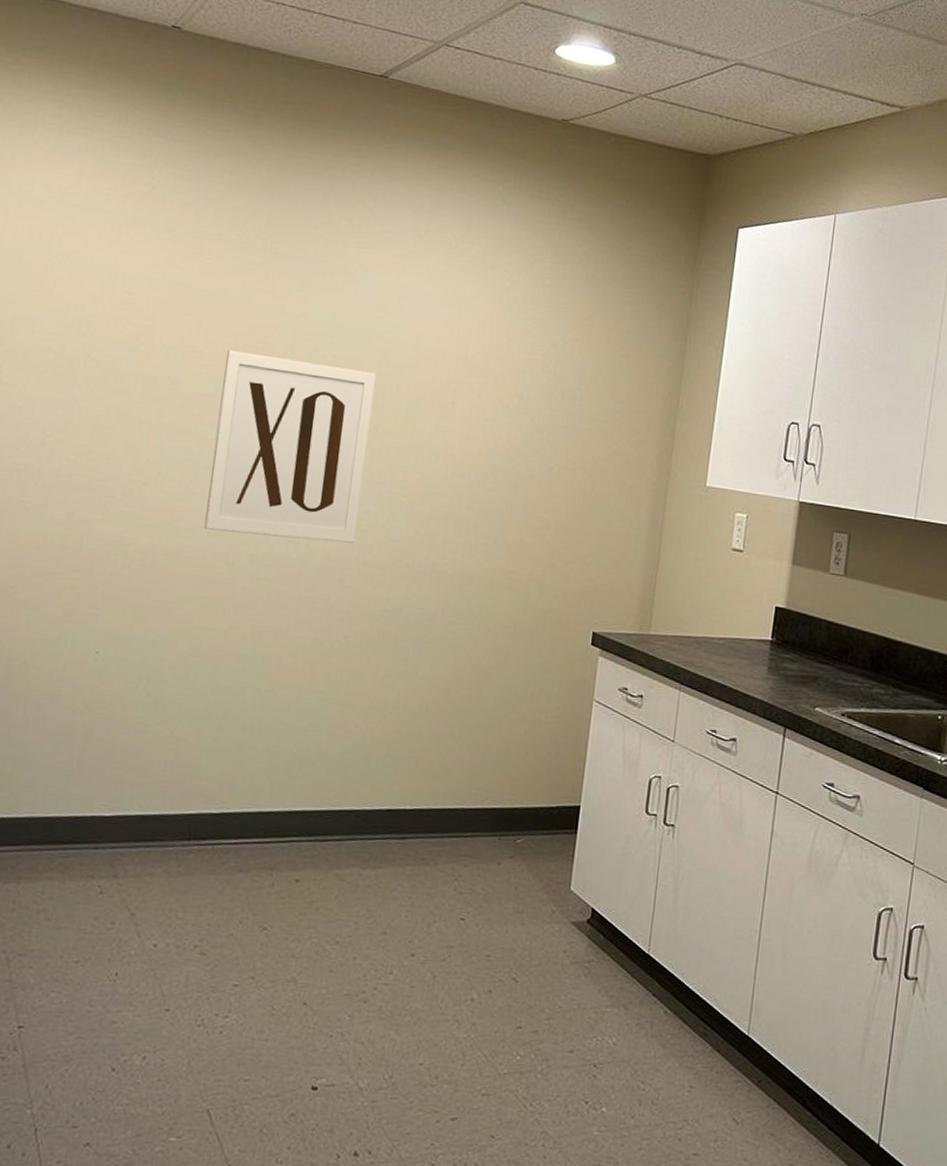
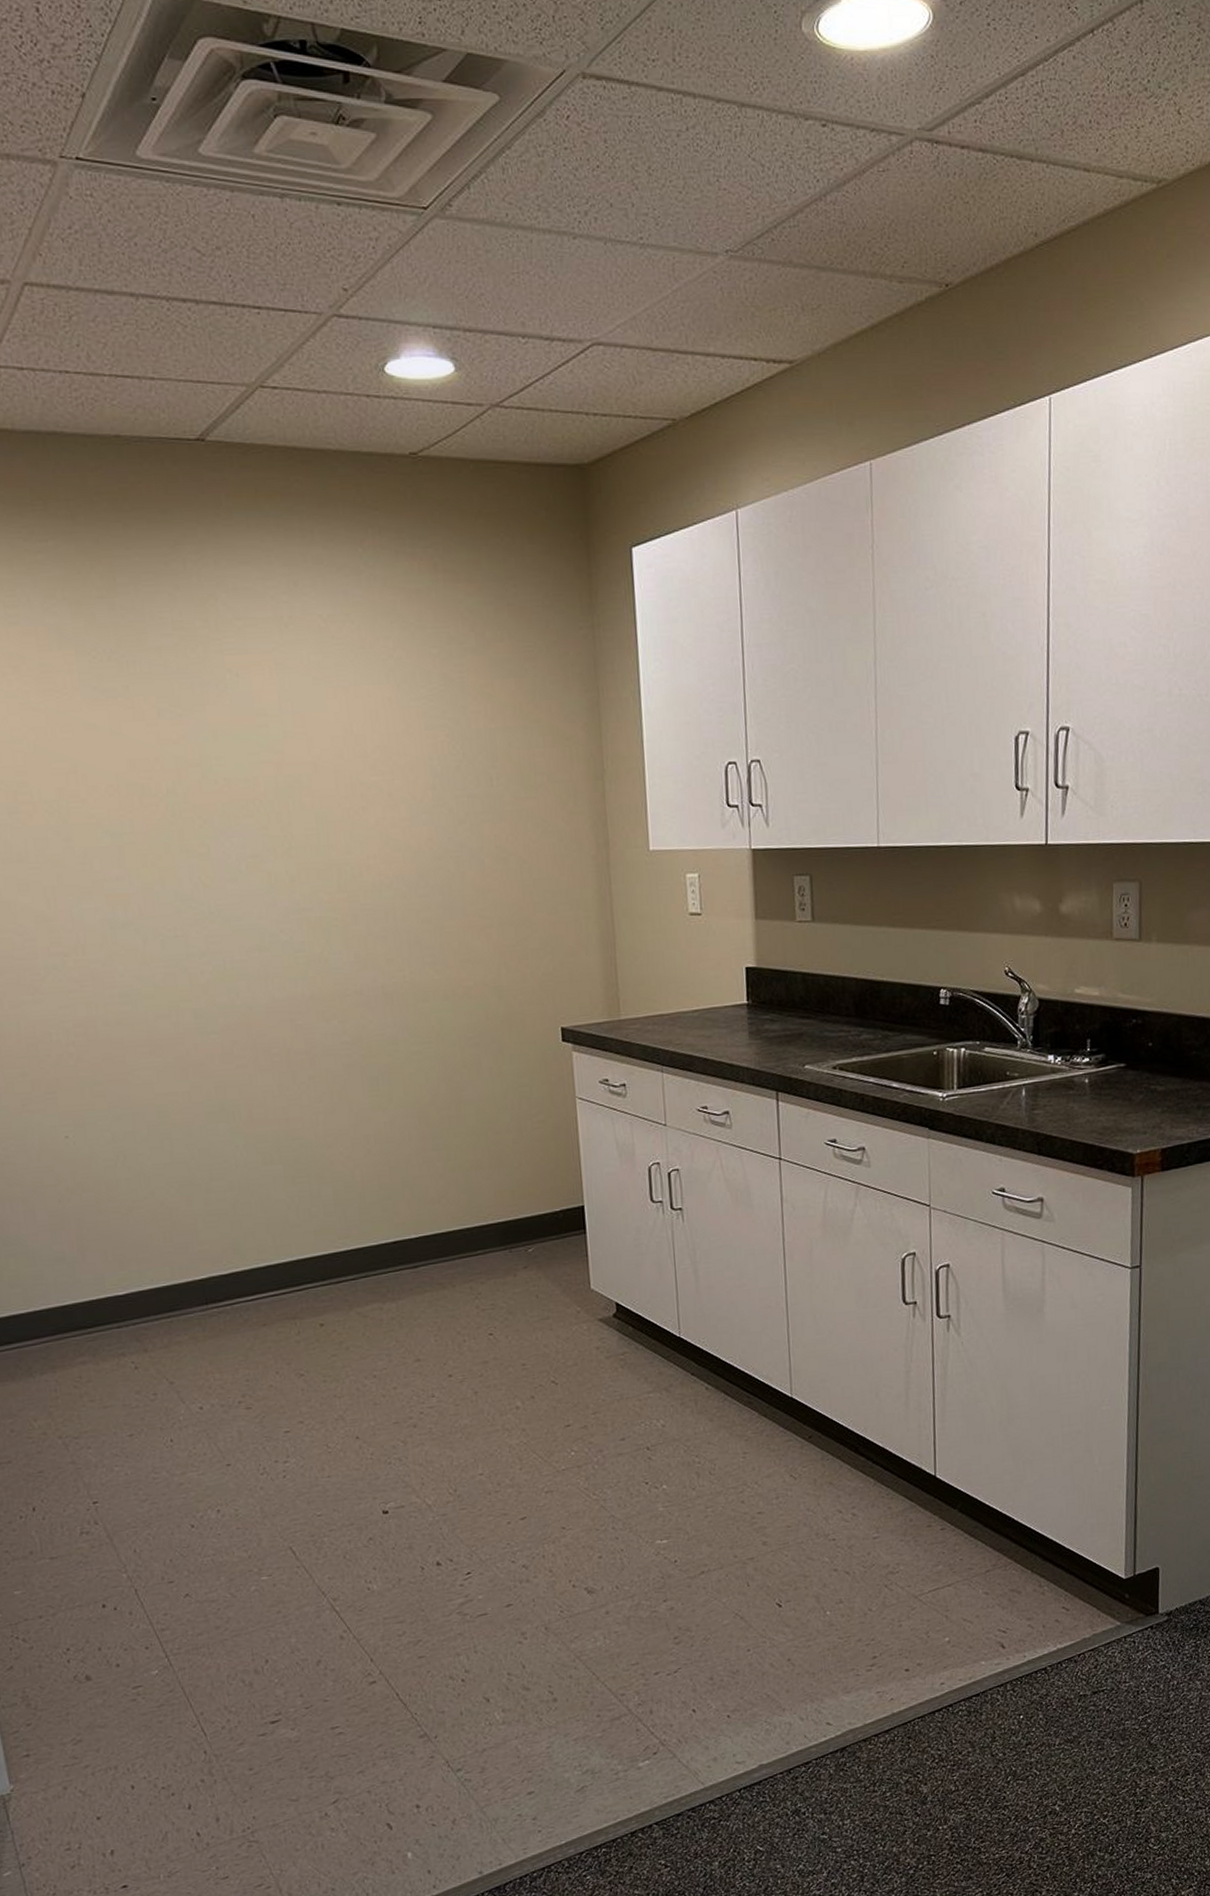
wall art: present [204,350,376,543] -> none [111,789,296,991]

